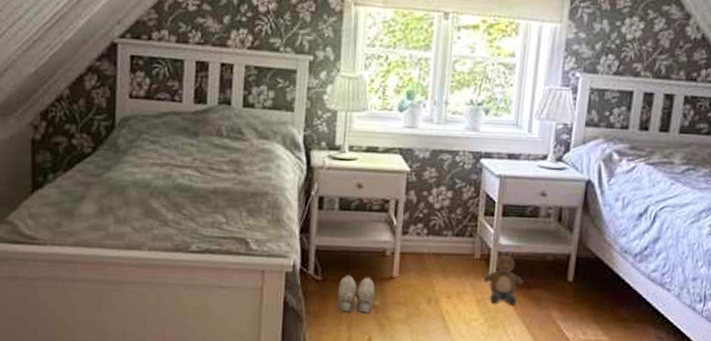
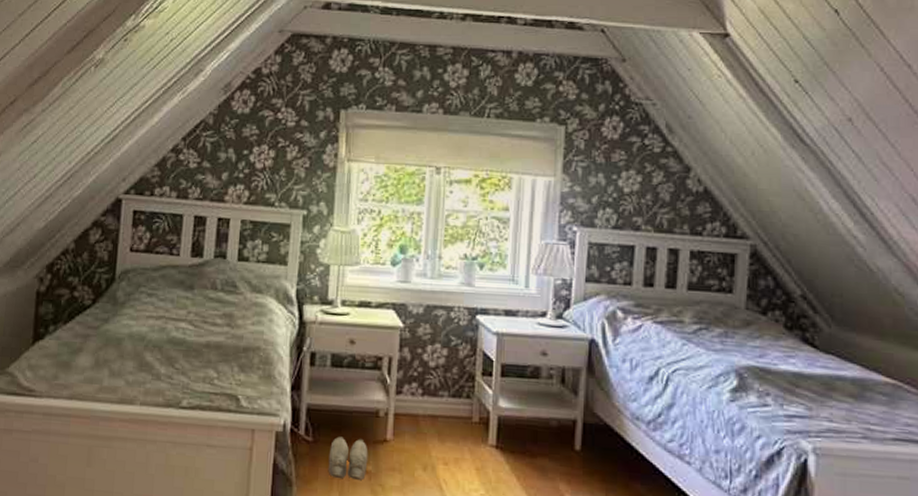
bear: present [483,250,523,305] -> none [483,413,526,475]

